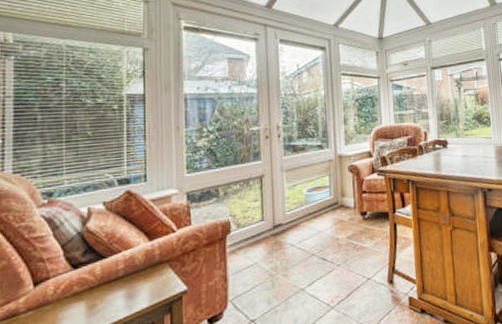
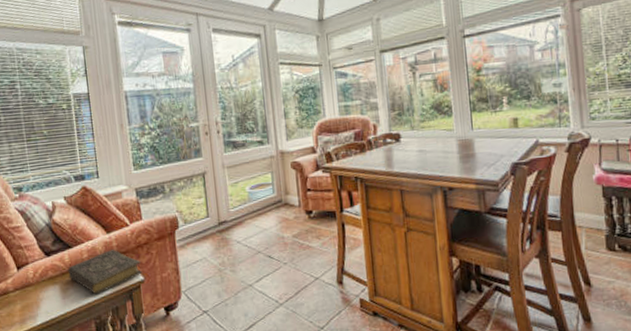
book: none [98,258,187,310] -> present [68,250,143,295]

